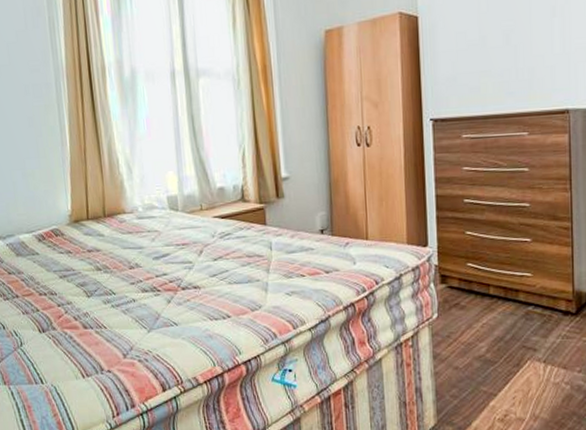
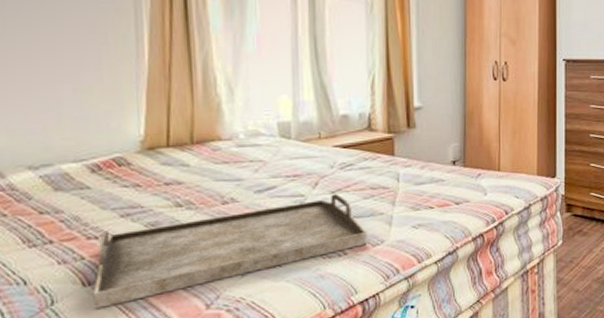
serving tray: none [46,261,247,351] -> present [93,194,368,309]

